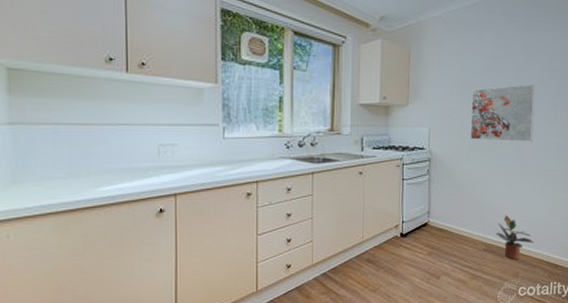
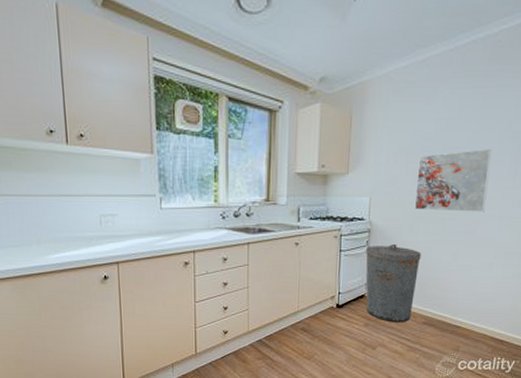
trash can: none [427,172,479,251] -> present [366,243,421,323]
potted plant: present [496,215,534,260] -> none [437,289,479,334]

